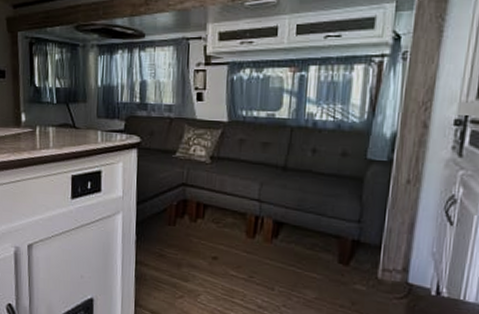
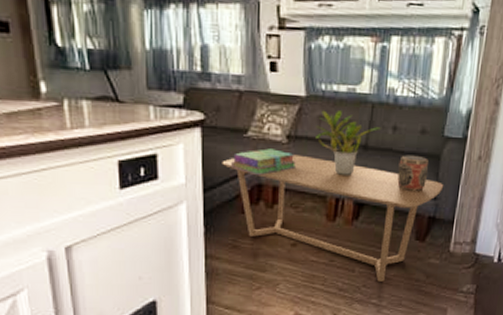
coffee table: none [153,174,369,304] -> present [222,154,444,282]
stack of books: none [161,168,218,192] -> present [231,148,296,175]
potted plant: none [236,133,300,196] -> present [315,109,381,177]
decorative container: none [317,176,351,214] -> present [397,155,429,192]

